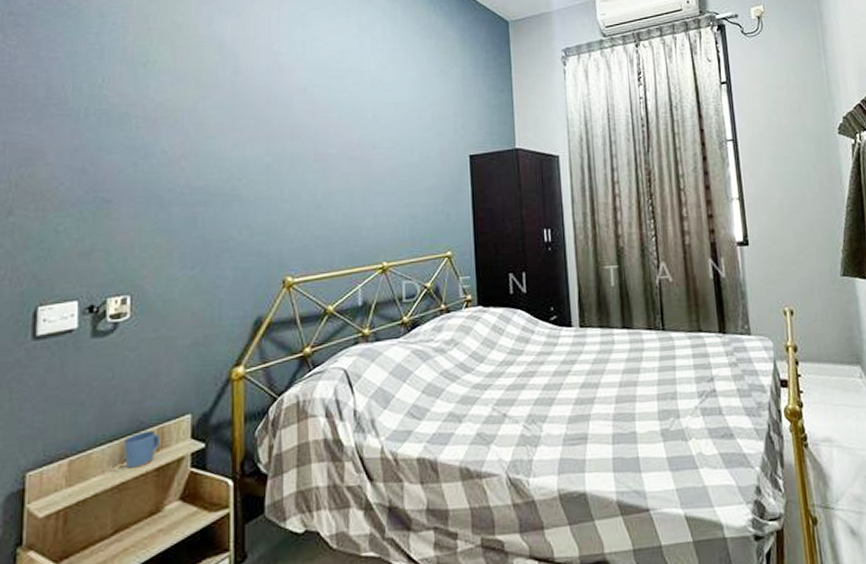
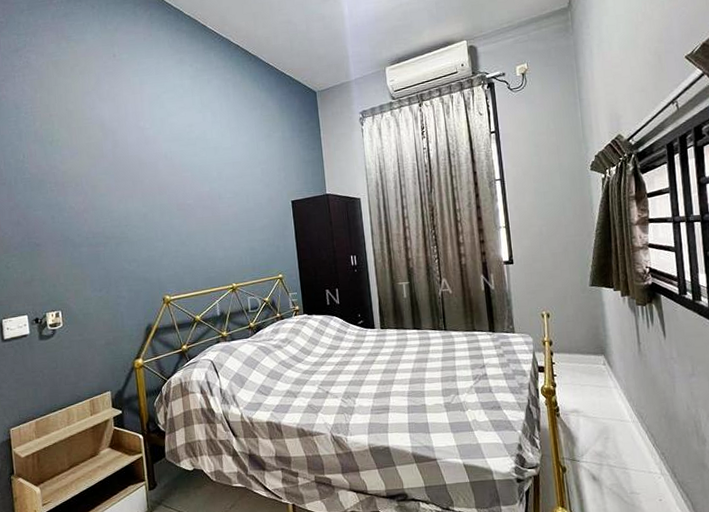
mug: present [123,430,159,470] -> none [68,402,92,428]

